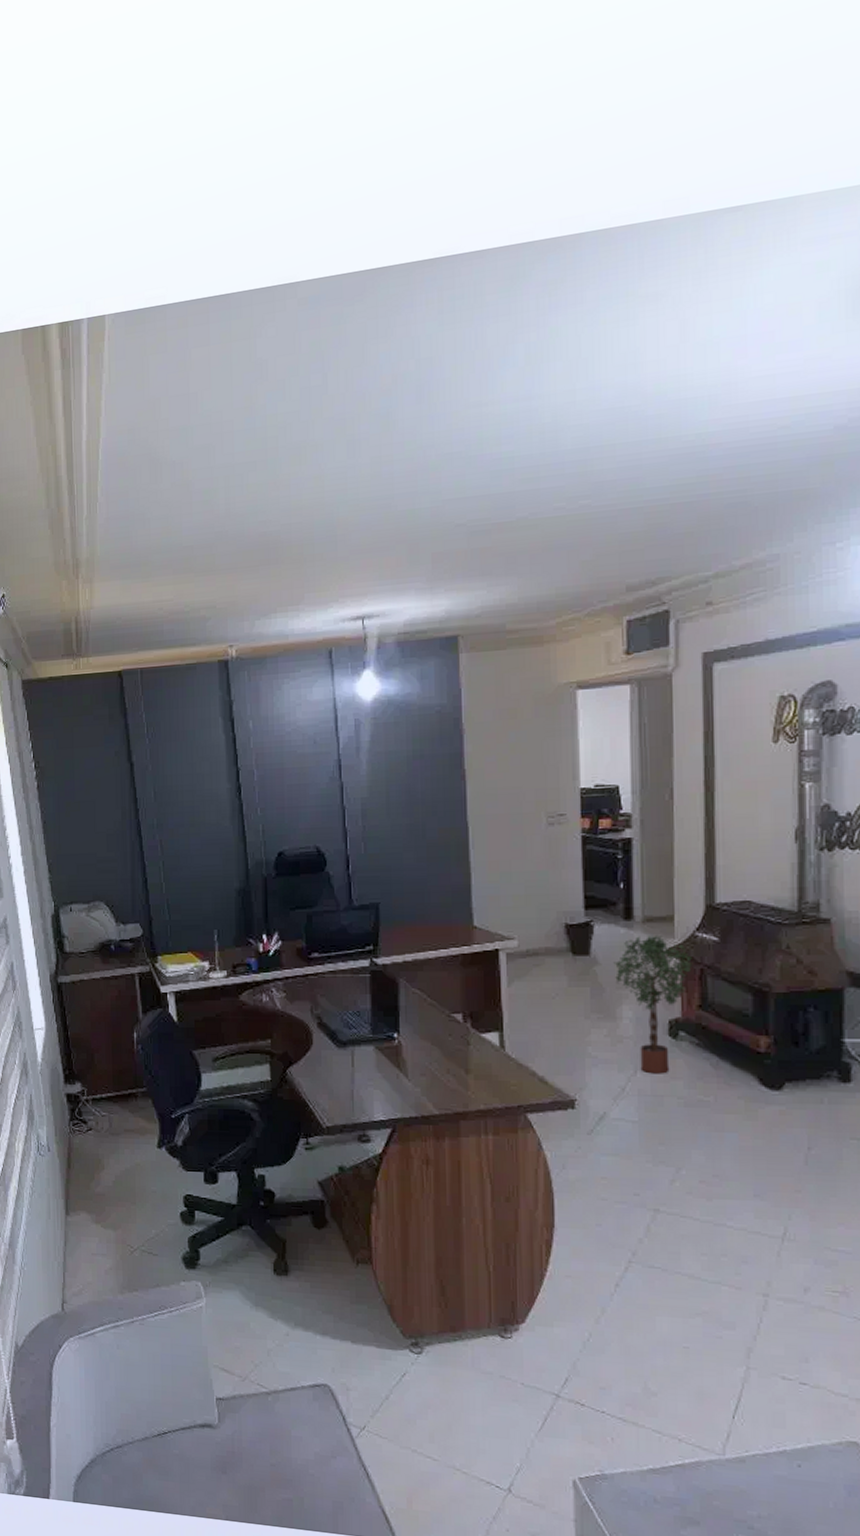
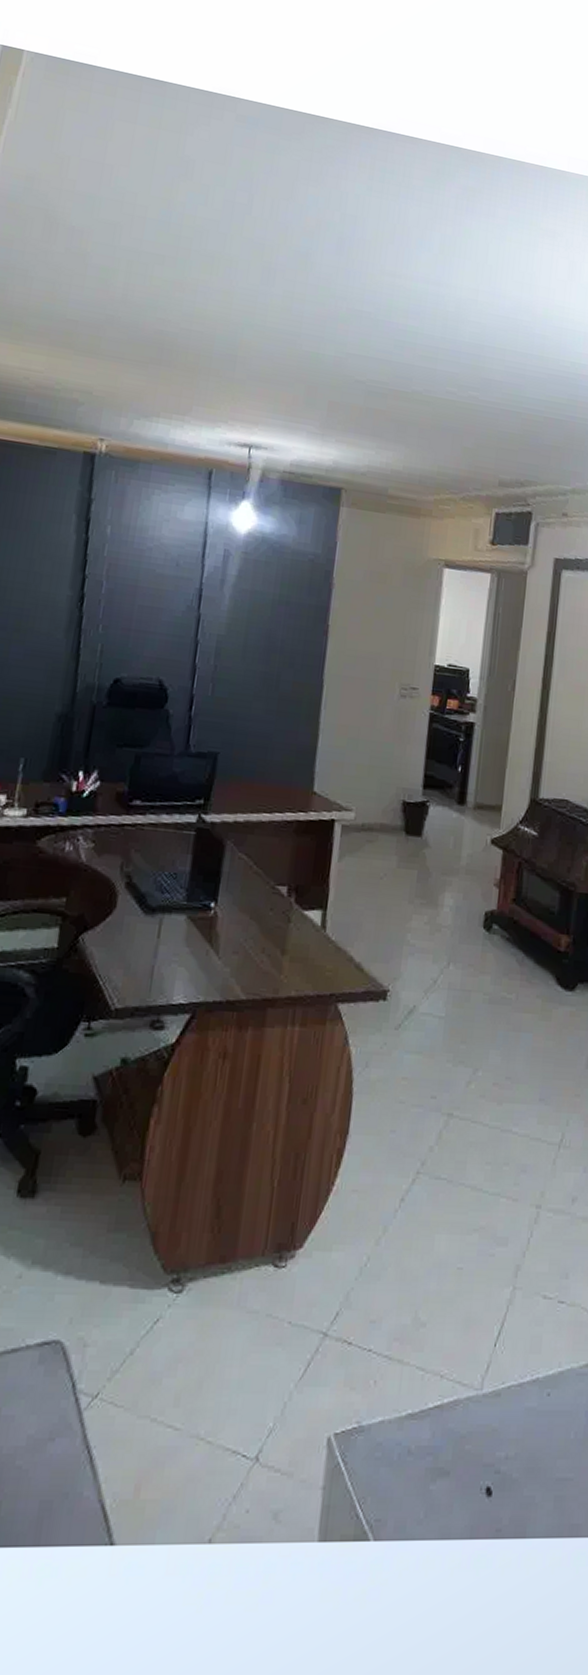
potted tree: present [613,934,692,1074] -> none [442,822,513,968]

